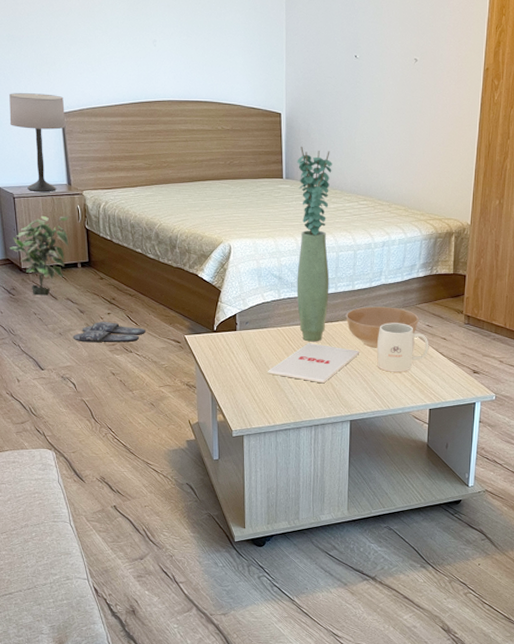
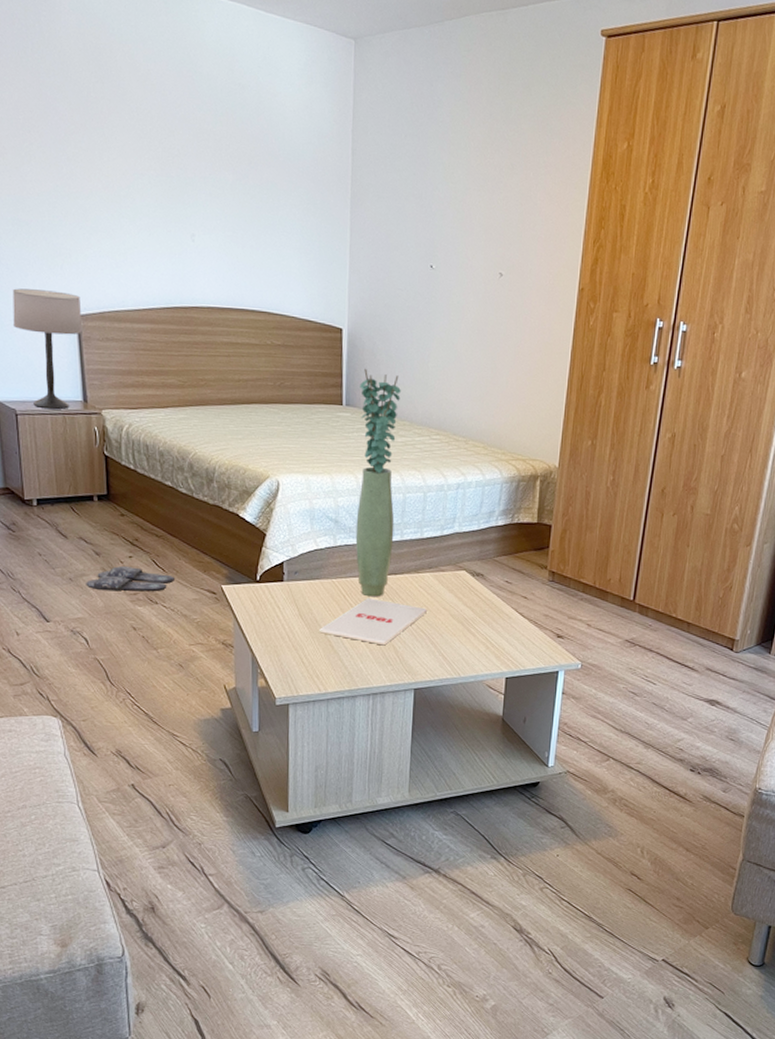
potted plant: present [9,215,70,296] -> none [10,437,85,533]
bowl: present [345,306,419,348] -> none [412,557,497,606]
mug: present [377,323,429,372] -> none [447,577,508,635]

